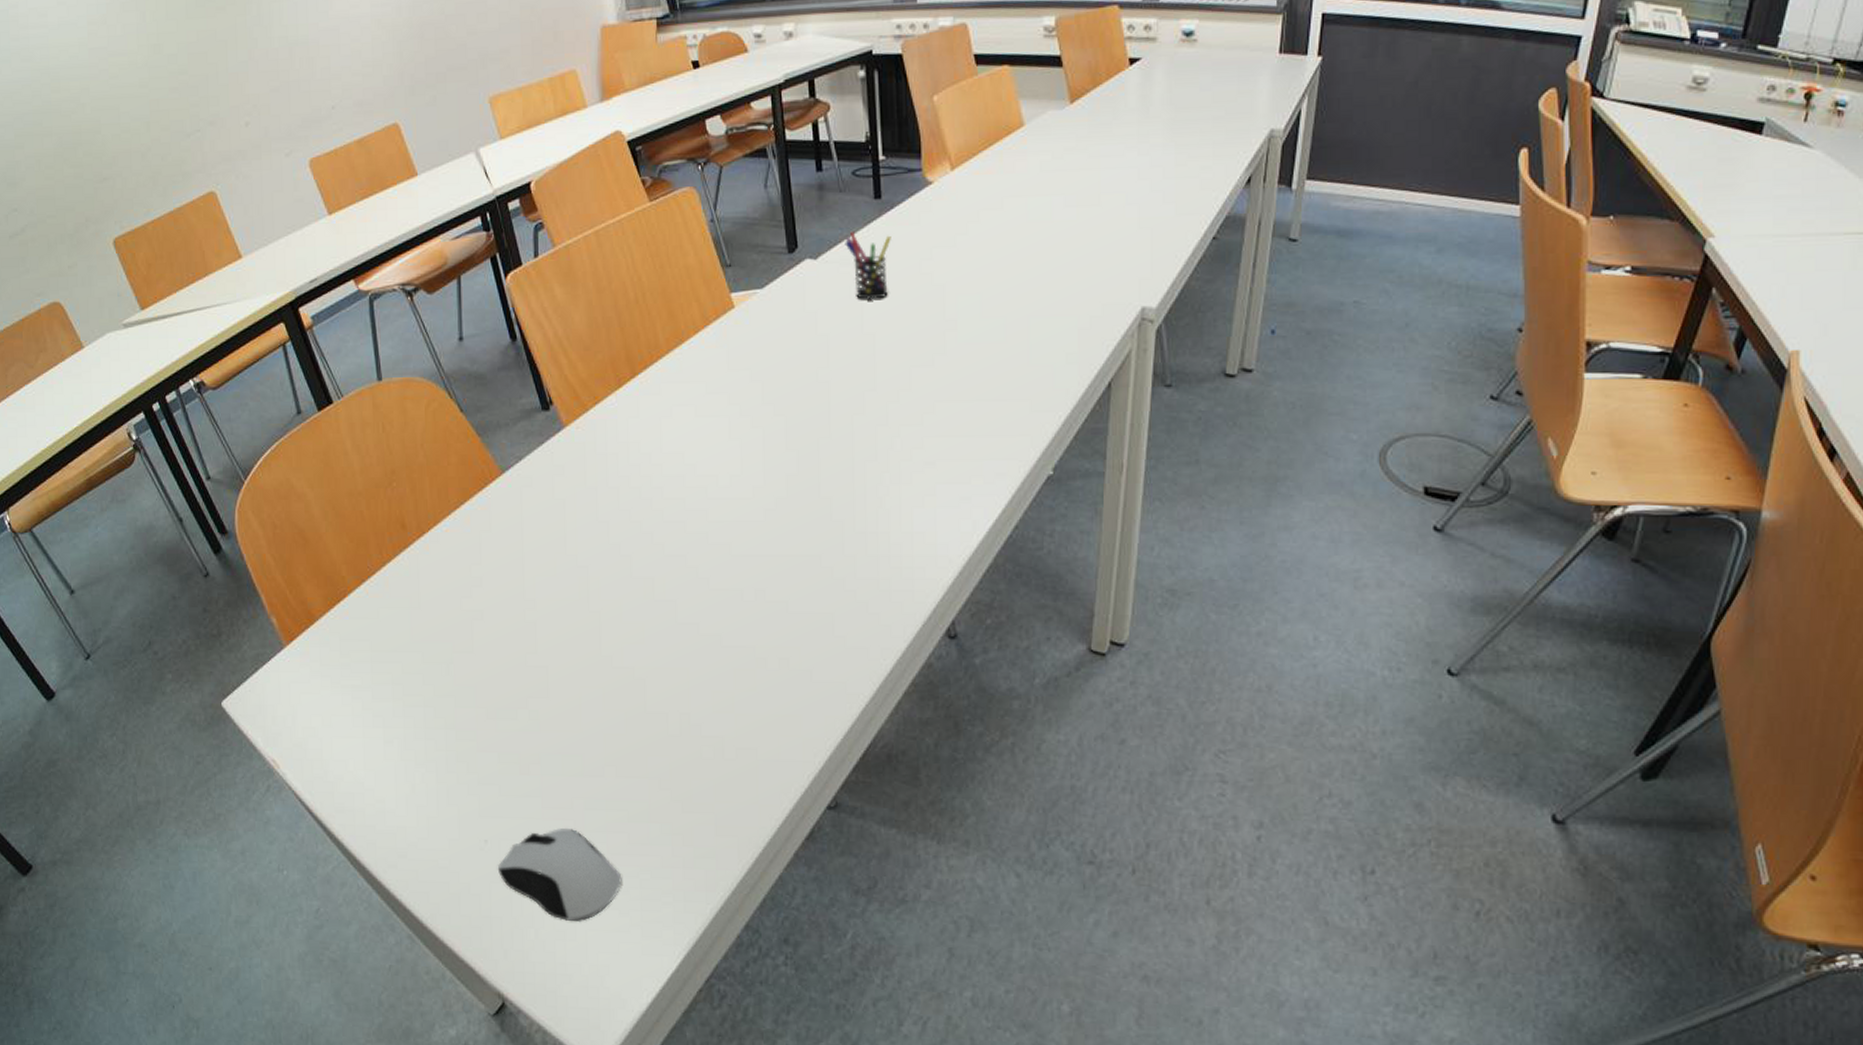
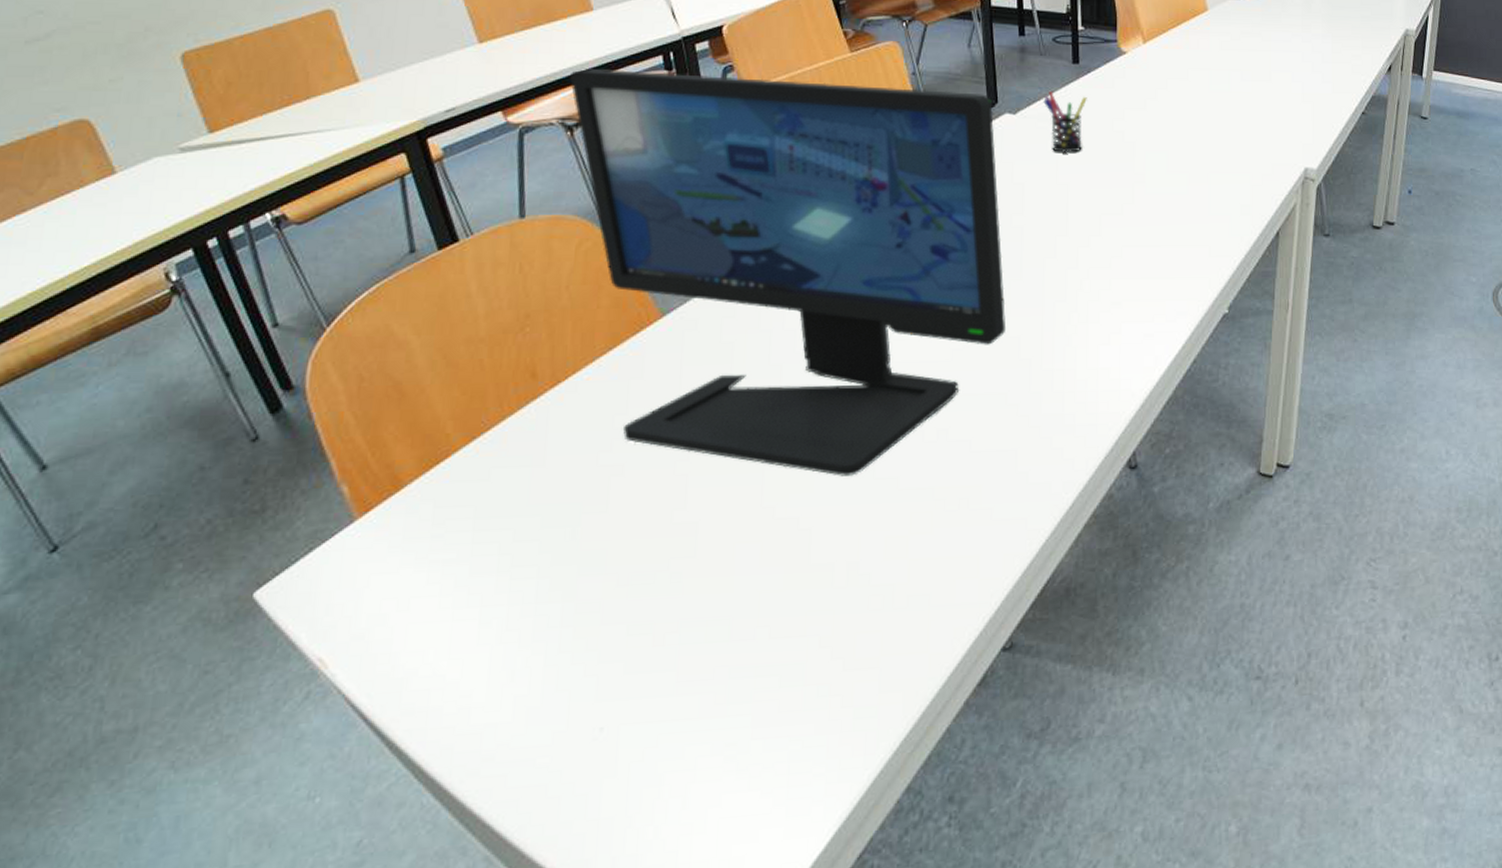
computer monitor: none [405,233,816,631] -> present [570,69,1006,476]
computer mouse: present [497,829,622,923] -> none [613,703,767,812]

